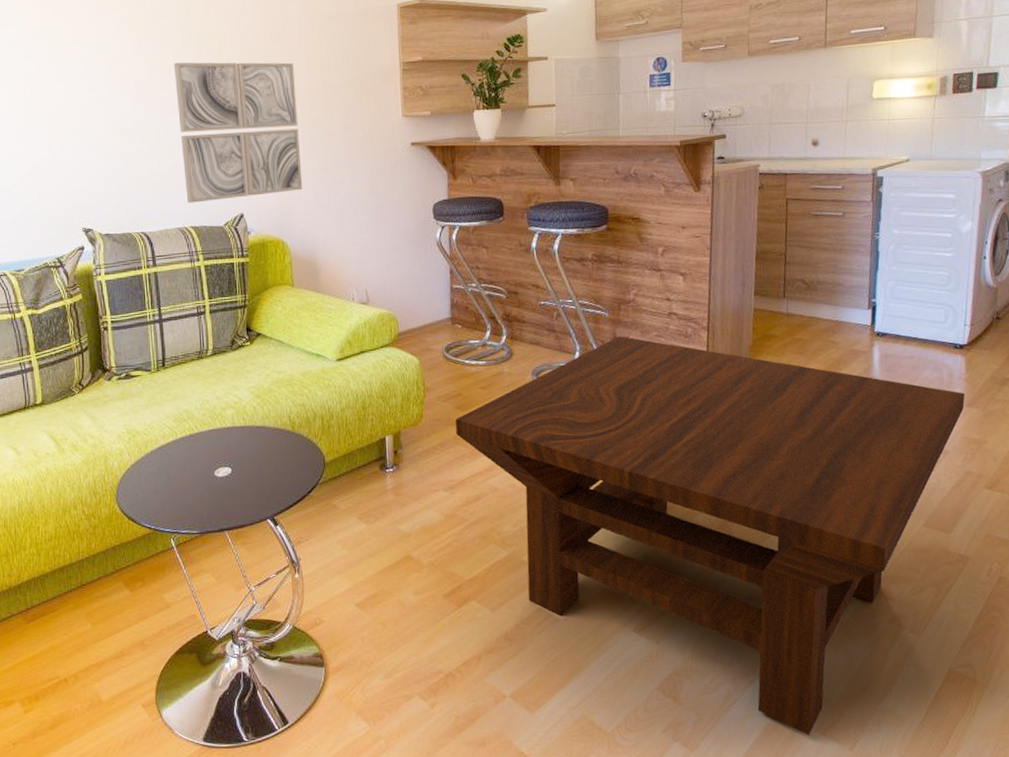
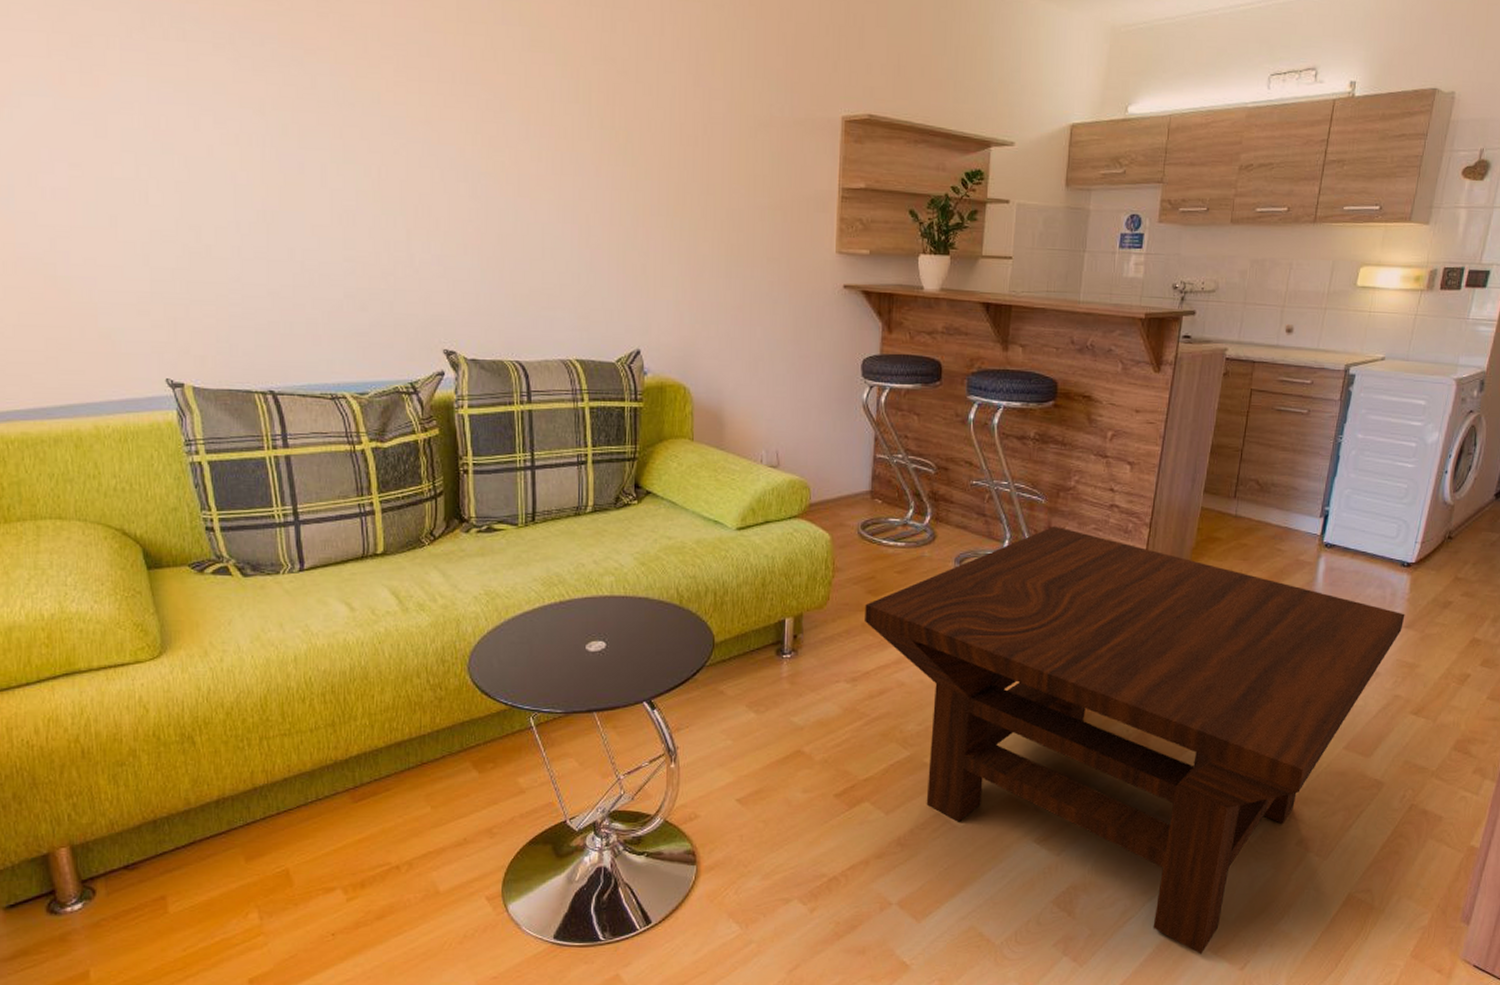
wall art: present [173,62,303,203] -> none [567,158,714,332]

